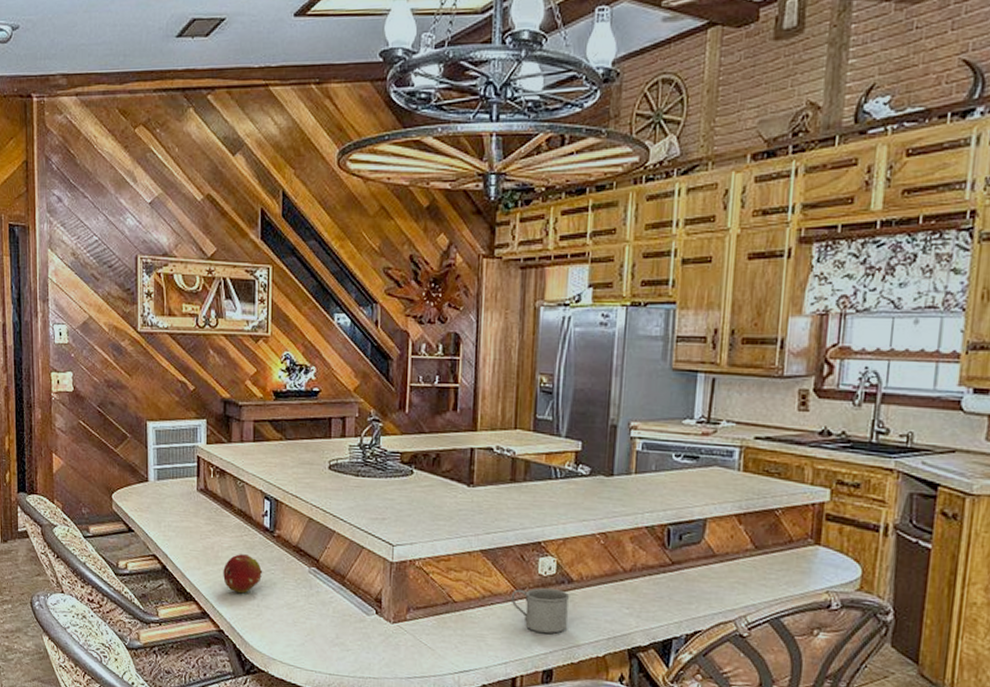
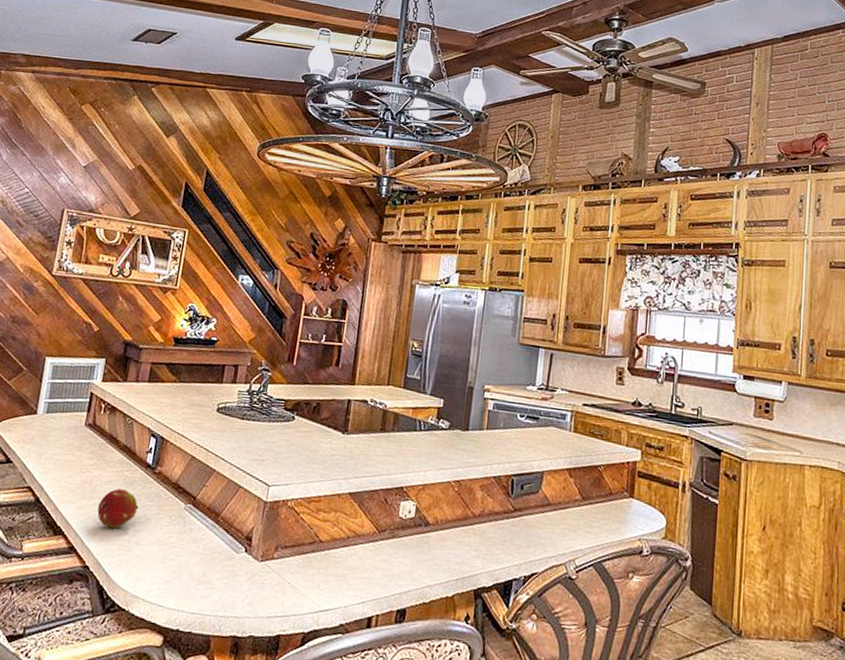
mug: present [511,588,570,634] -> none [373,530,426,574]

